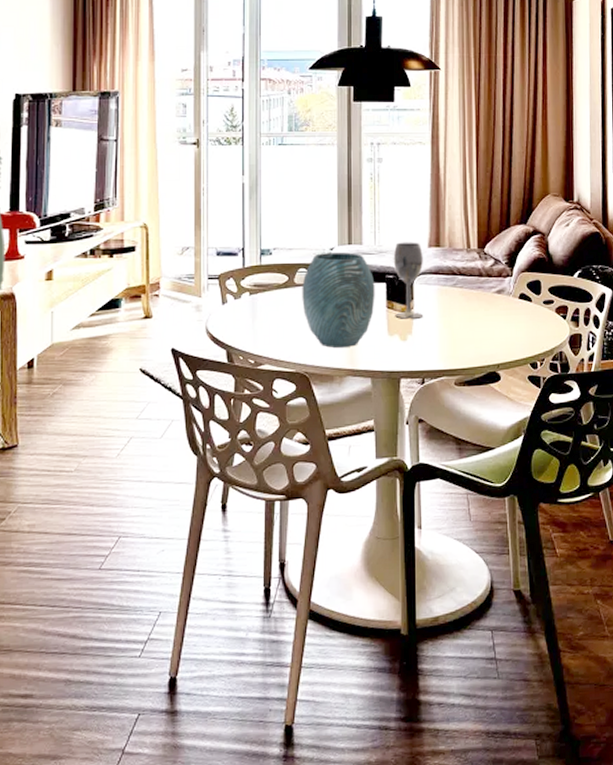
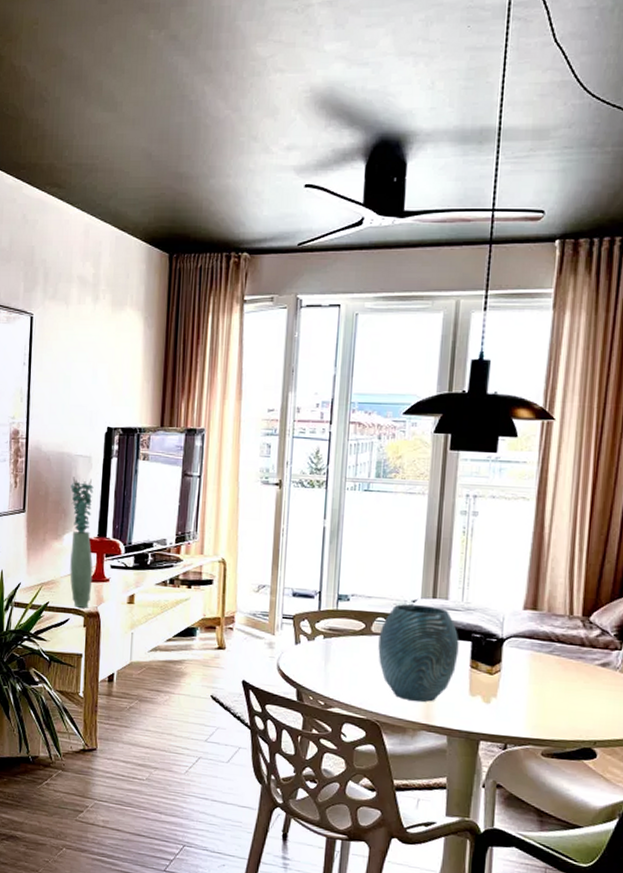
wine glass: present [393,242,423,319] -> none [479,601,517,682]

